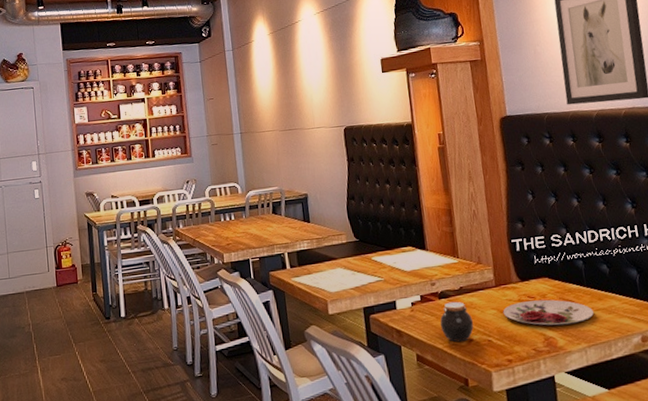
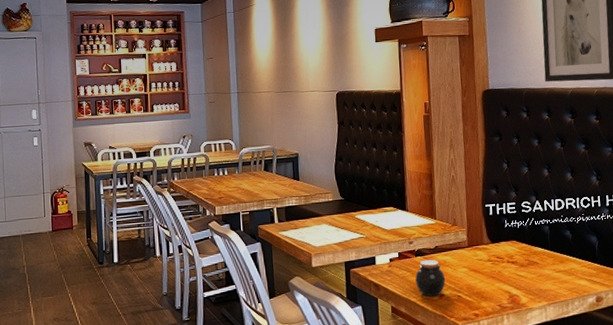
plate: present [503,299,594,326] -> none [473,260,555,285]

